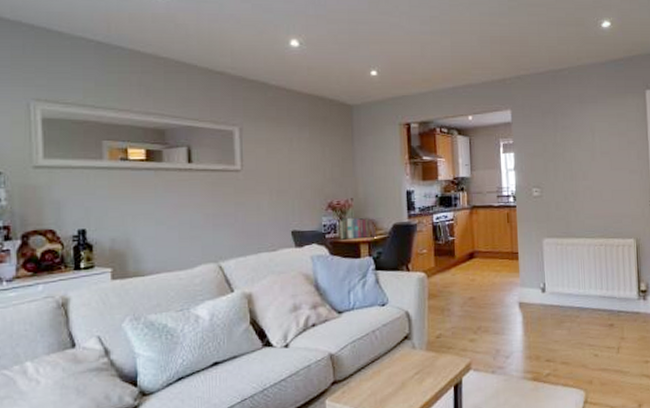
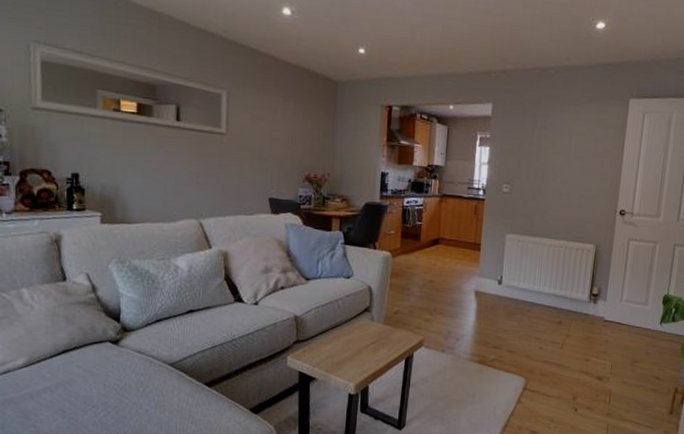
books: present [340,217,377,240] -> none [314,191,349,214]

